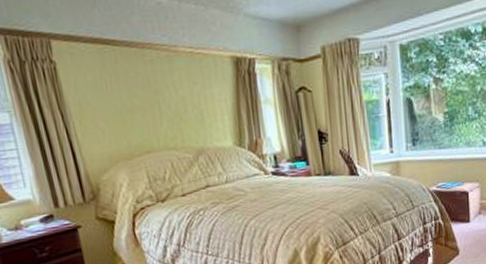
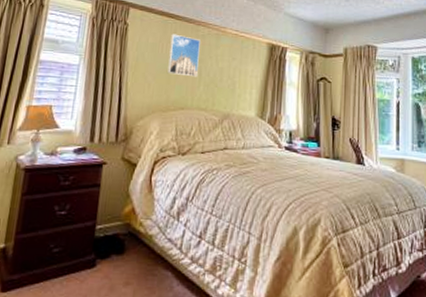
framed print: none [112,64,157,115] -> present [168,34,200,77]

